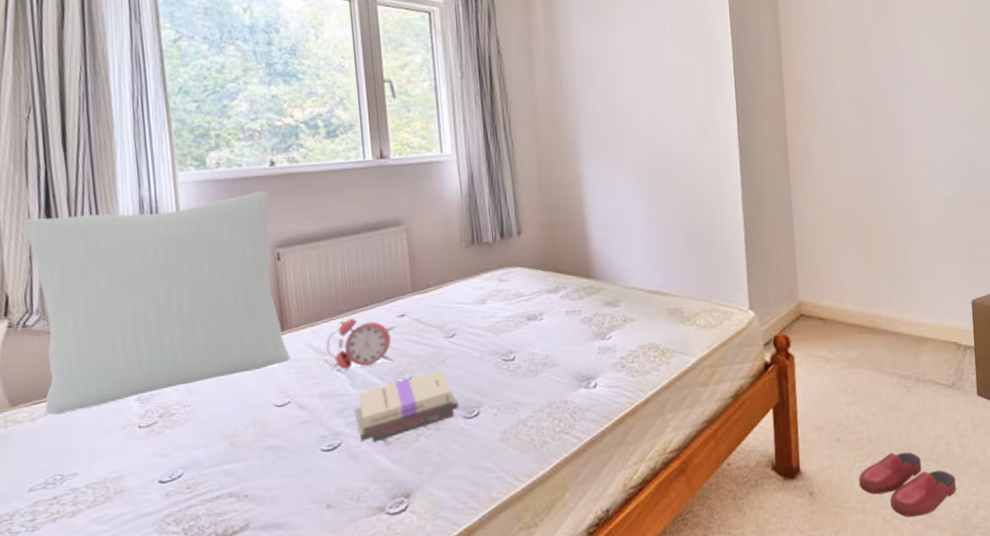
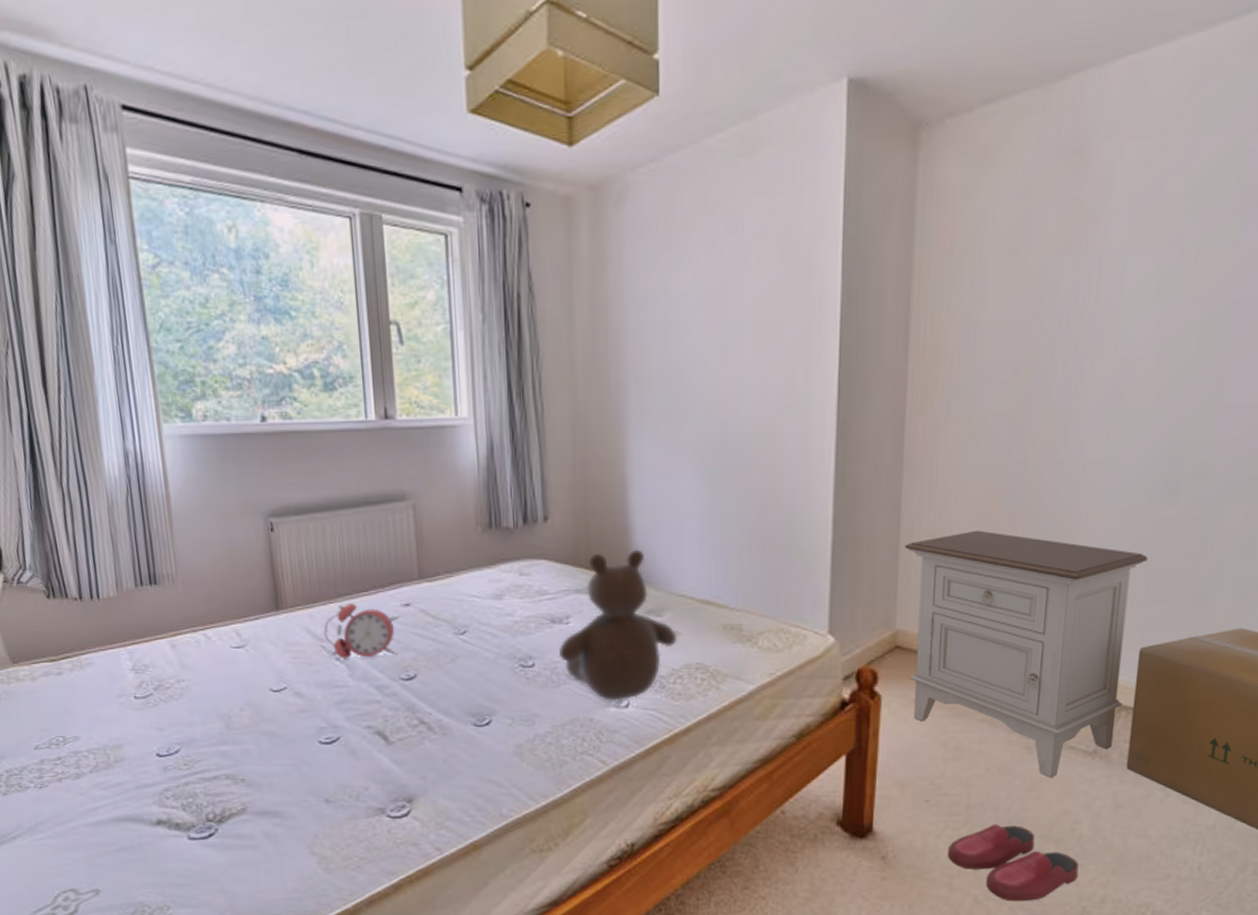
pillow: present [24,191,290,416] -> none [11,450,286,676]
books: present [353,370,459,443] -> none [353,669,468,740]
teddy bear: none [534,253,633,383] -> present [558,549,678,700]
nightstand: none [798,219,966,410] -> present [905,530,1148,778]

